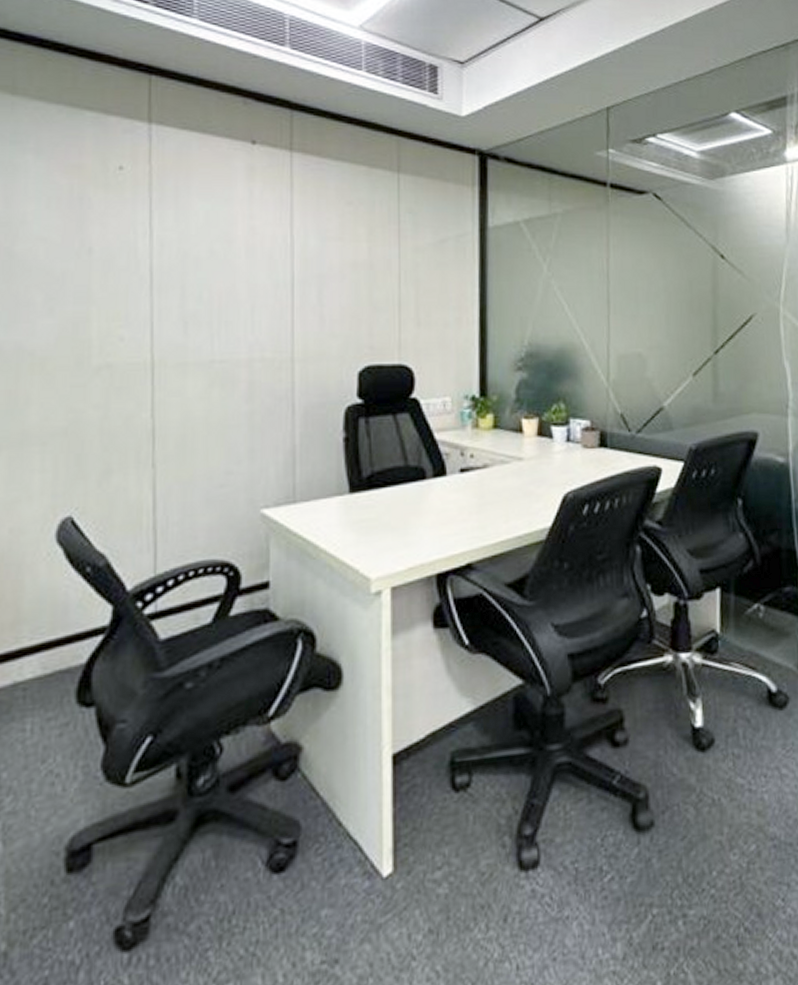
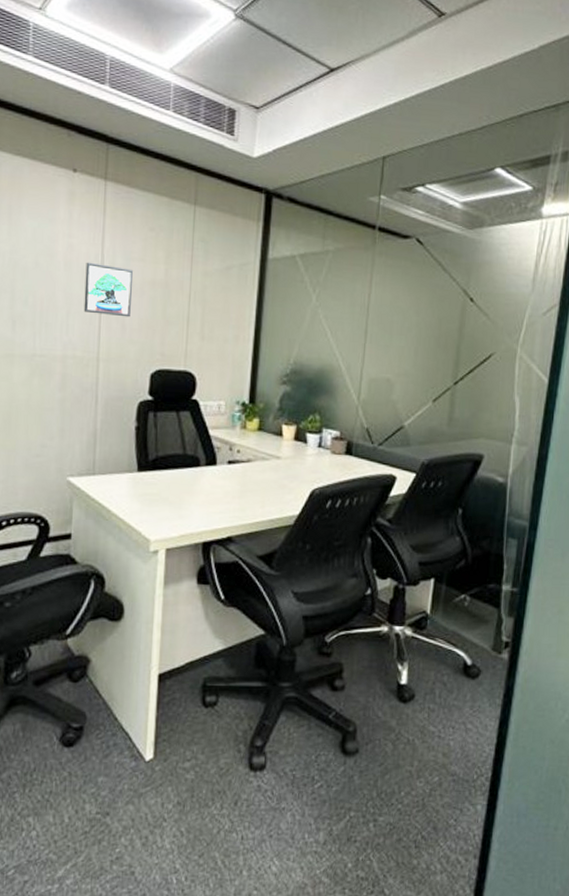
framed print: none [272,245,329,307] -> present [83,262,133,318]

